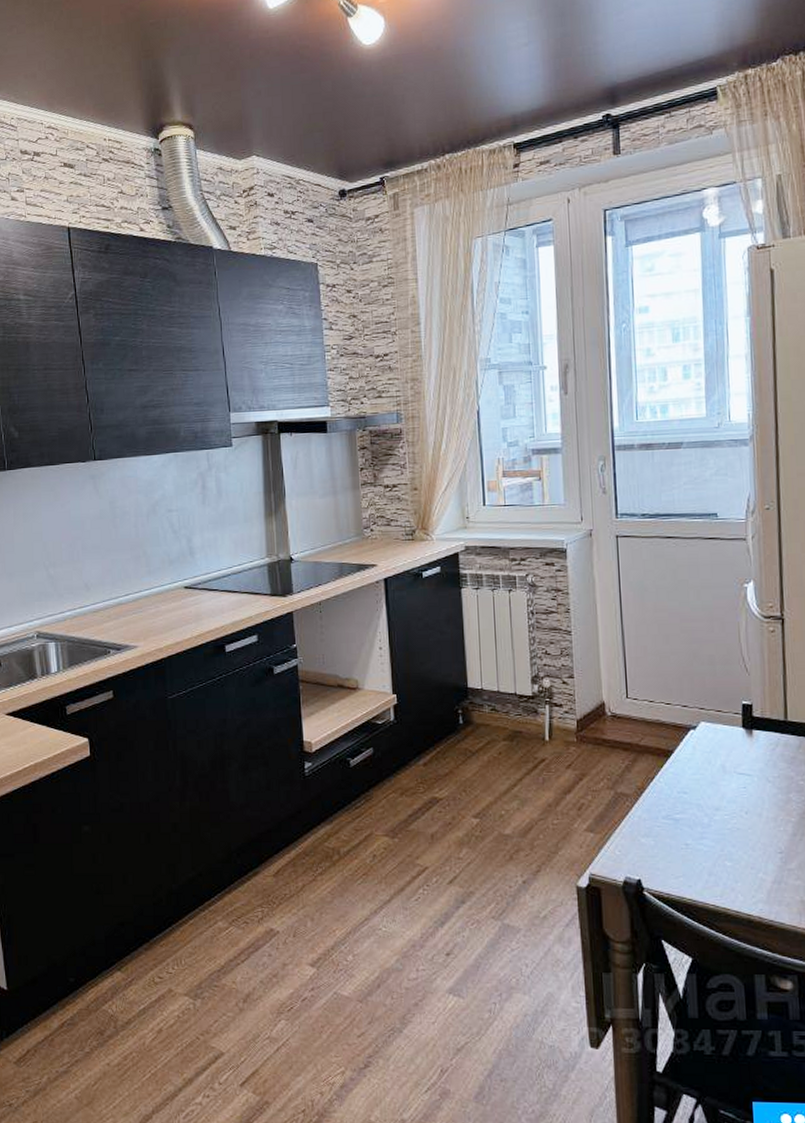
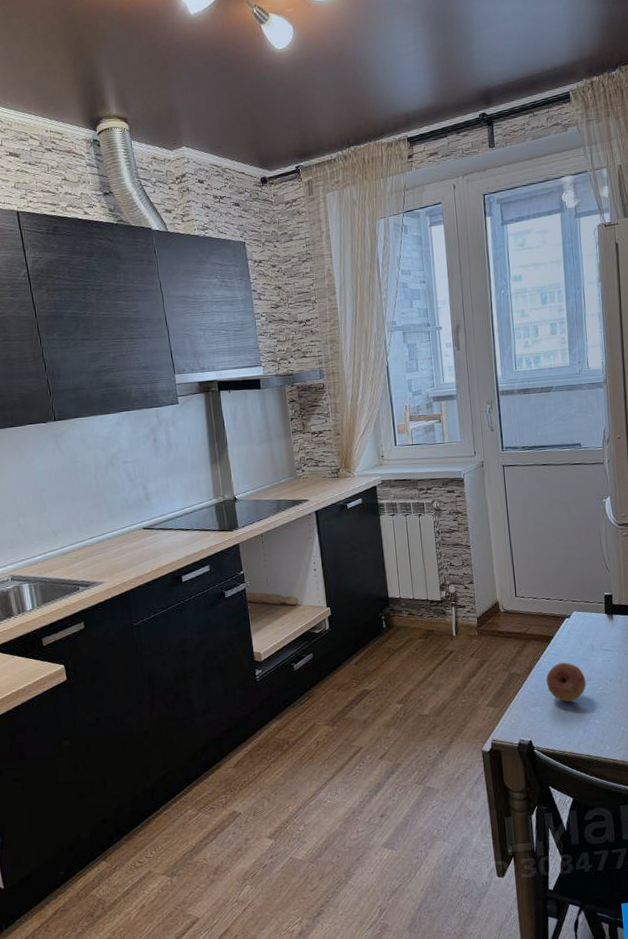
fruit: none [662,785,715,834] -> present [546,662,586,702]

